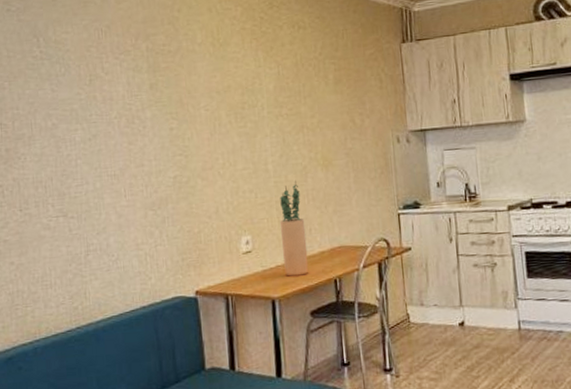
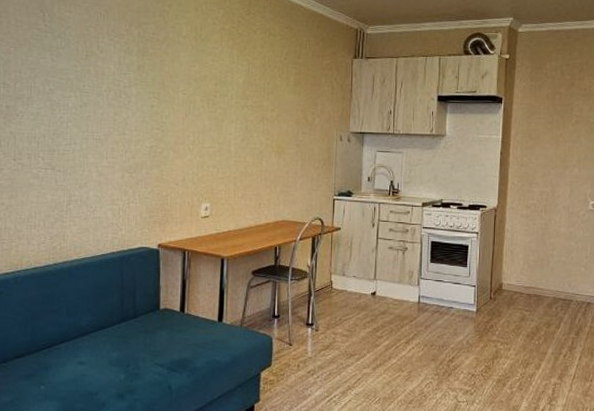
vase: present [279,180,309,277] -> none [235,161,256,241]

